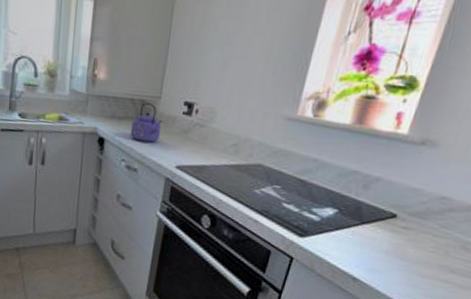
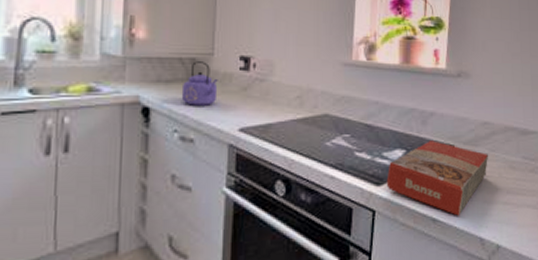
macaroni box: none [310,205,438,281] -> present [386,140,489,216]

